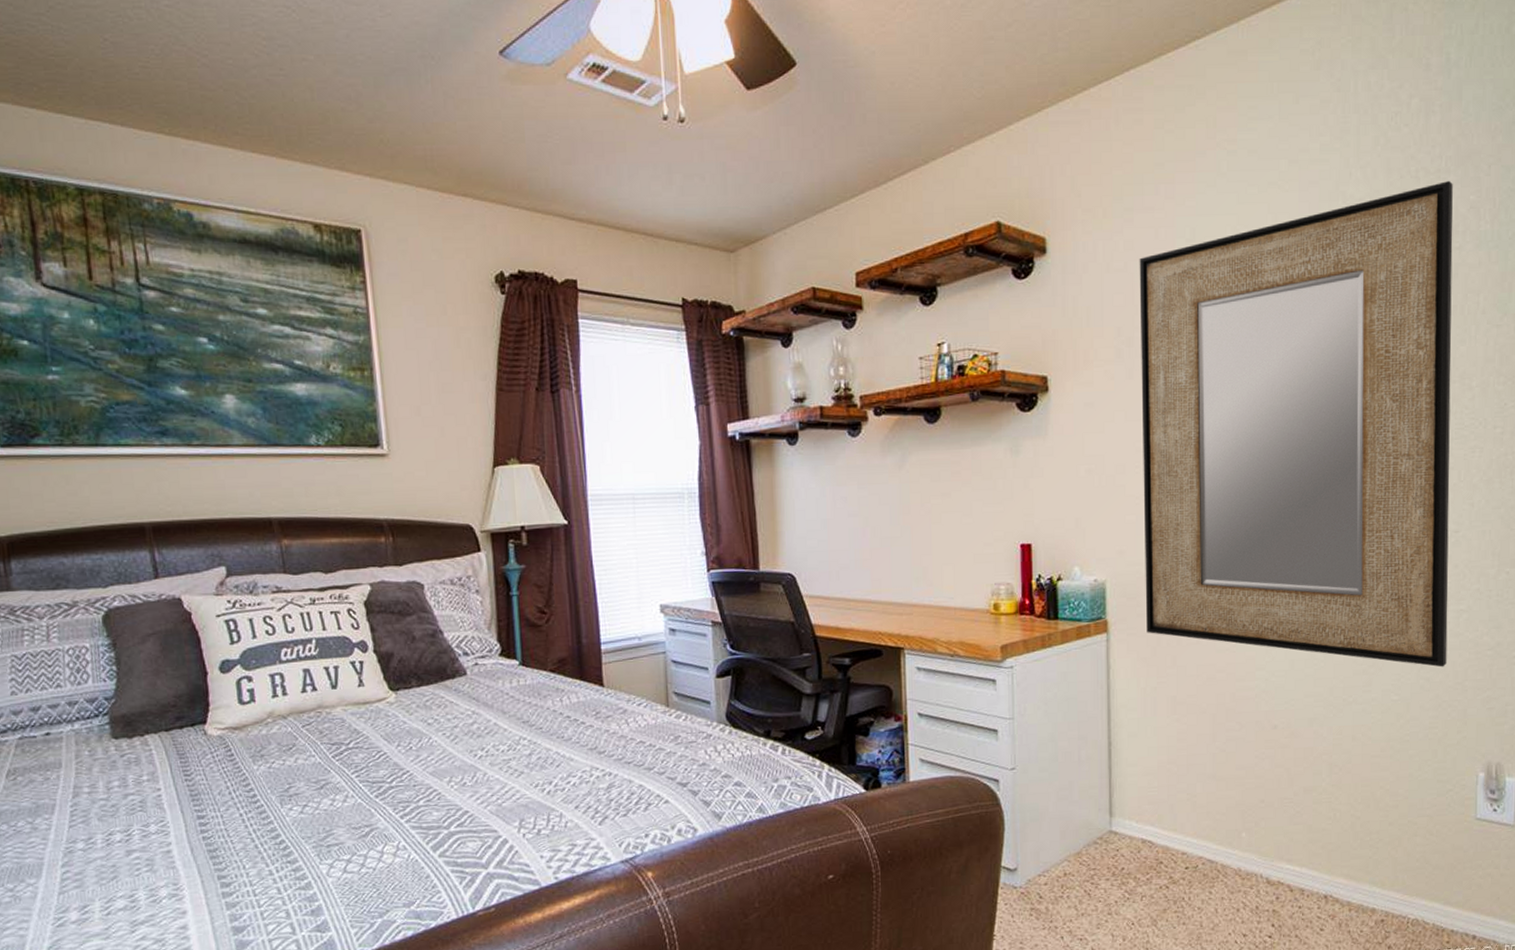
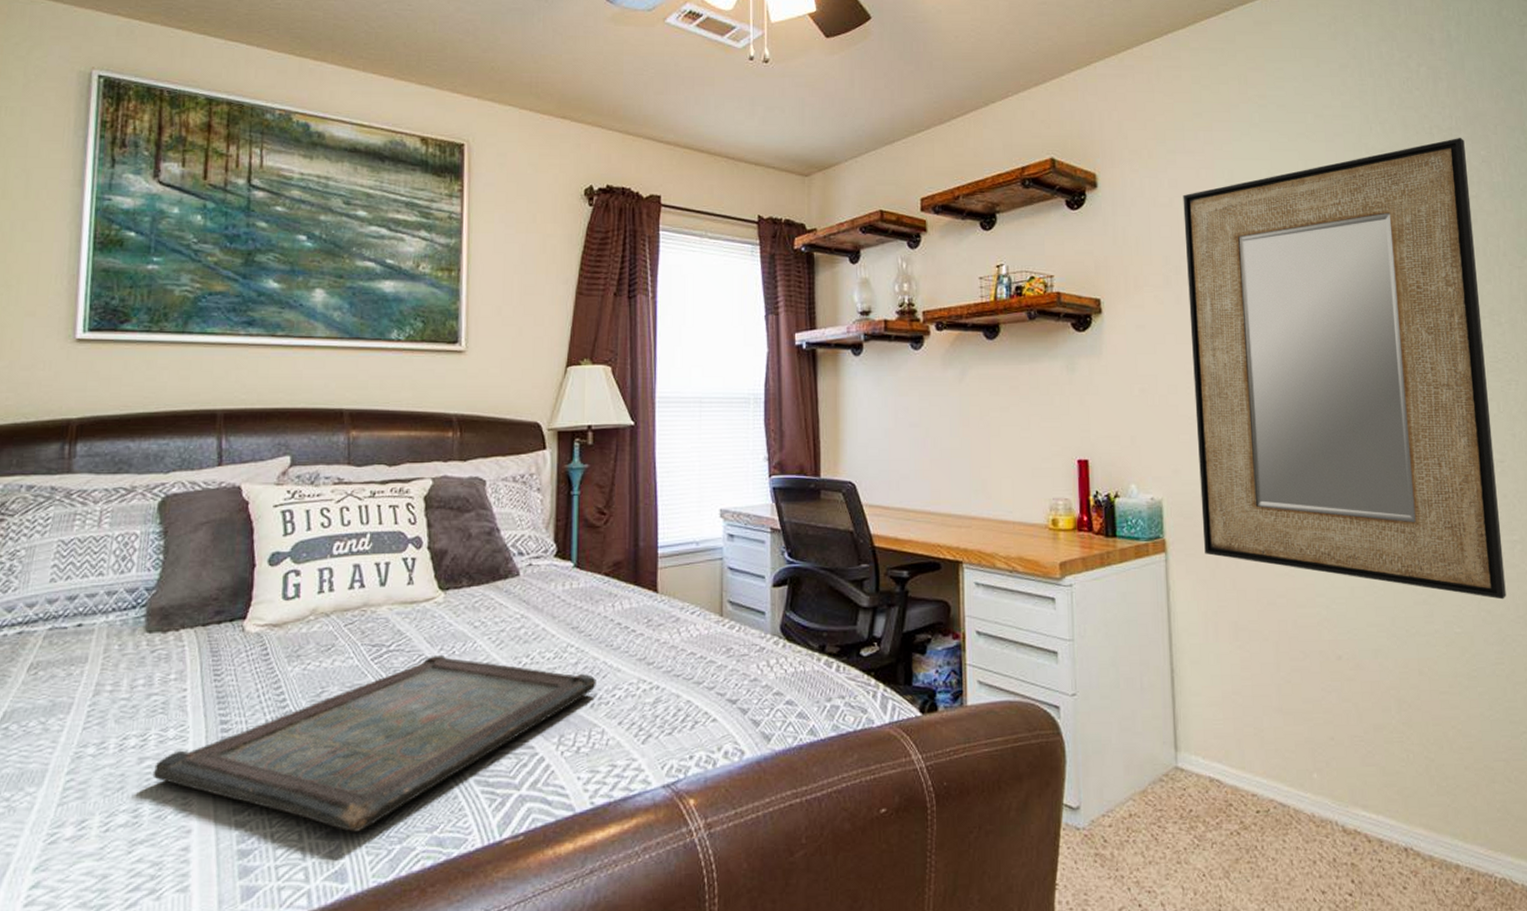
serving tray: none [141,750,551,909] -> present [152,654,596,832]

